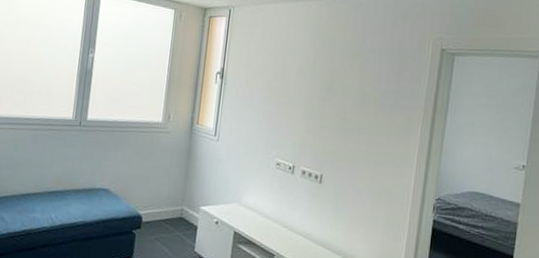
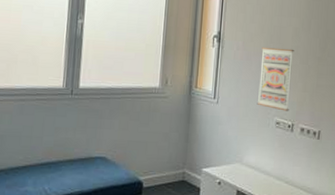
wall art: none [257,84,298,152] -> present [257,46,294,111]

